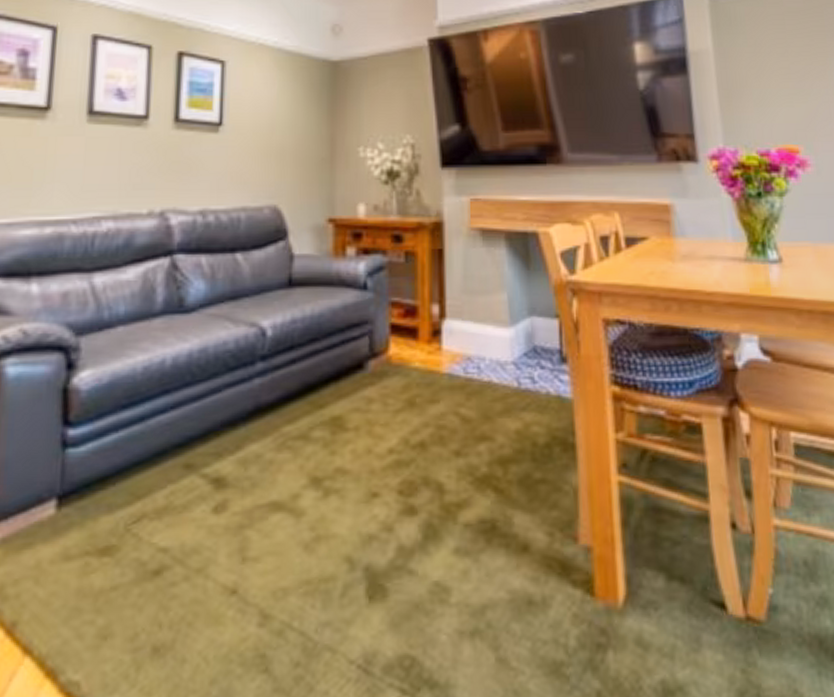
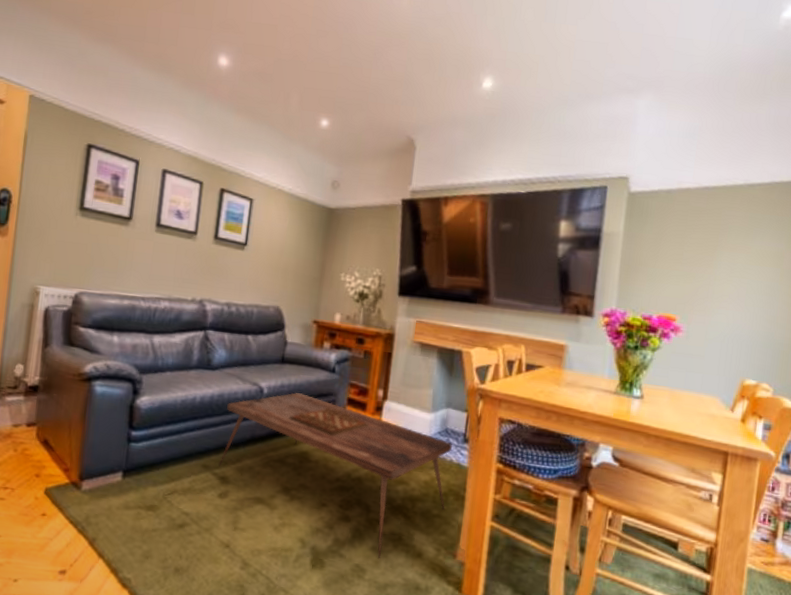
coffee table: none [208,328,550,565] -> present [218,393,453,558]

